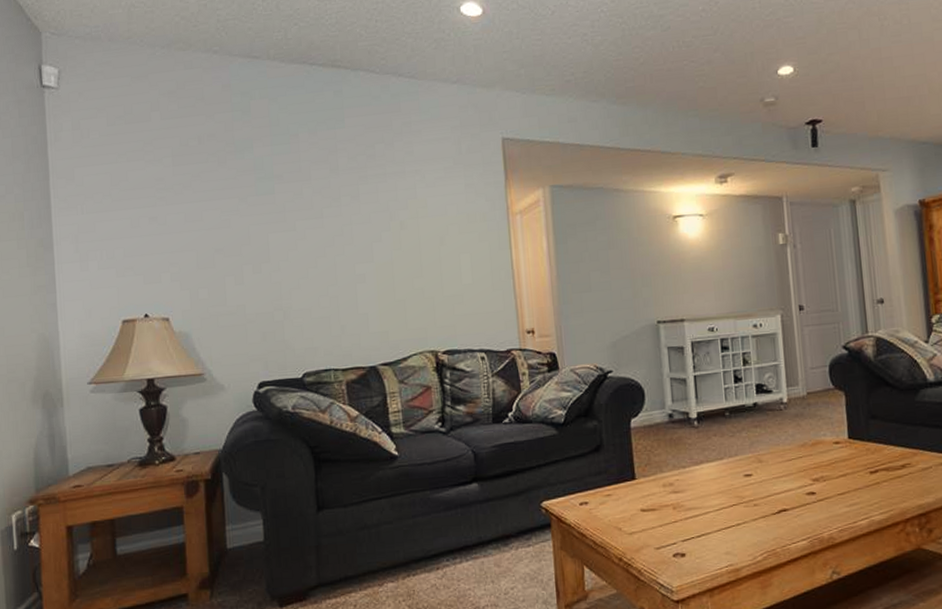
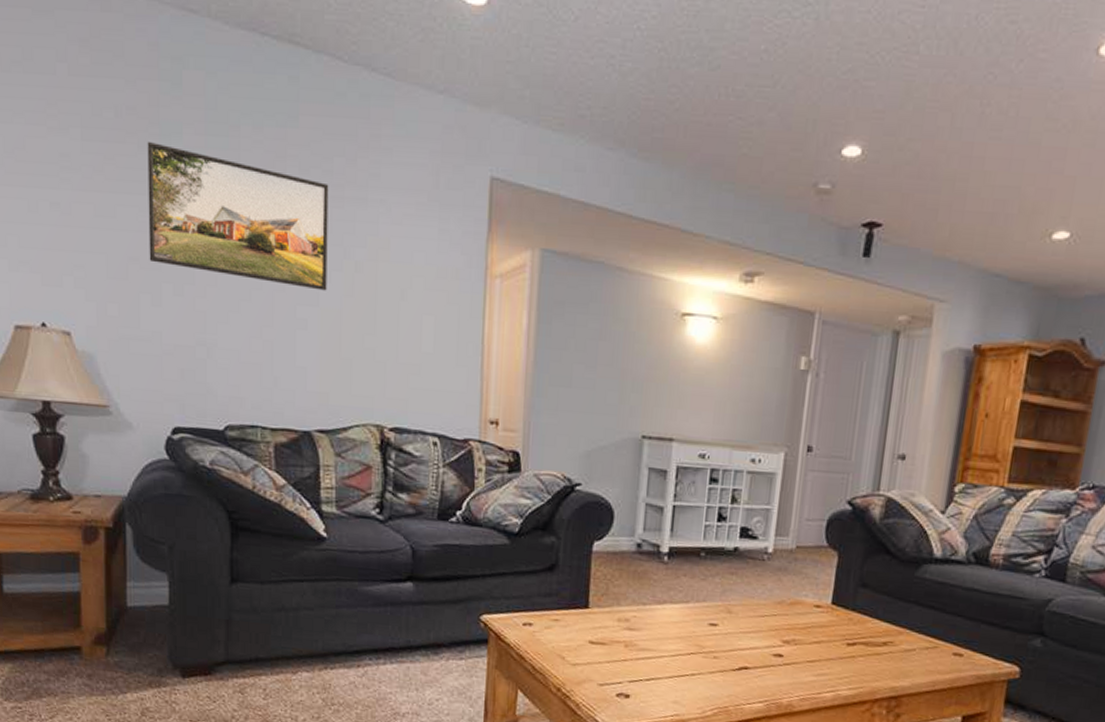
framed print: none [225,158,379,250] -> present [147,142,329,291]

